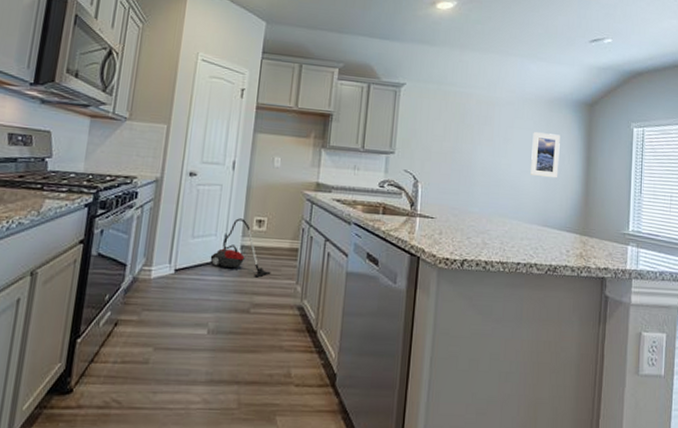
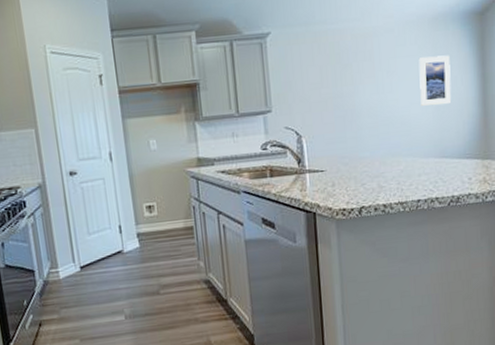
vacuum cleaner: present [210,218,272,278] -> none [110,207,172,261]

